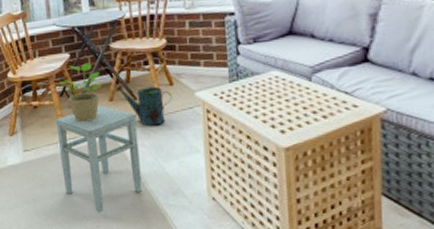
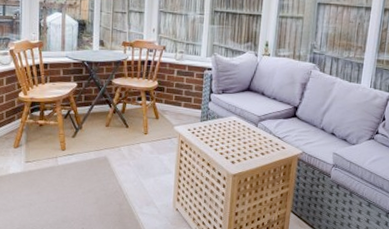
stool: present [54,106,142,213] -> none [57,130,127,217]
potted plant: present [58,63,102,122] -> none [64,93,102,142]
watering can: present [115,84,172,126] -> none [112,114,156,150]

